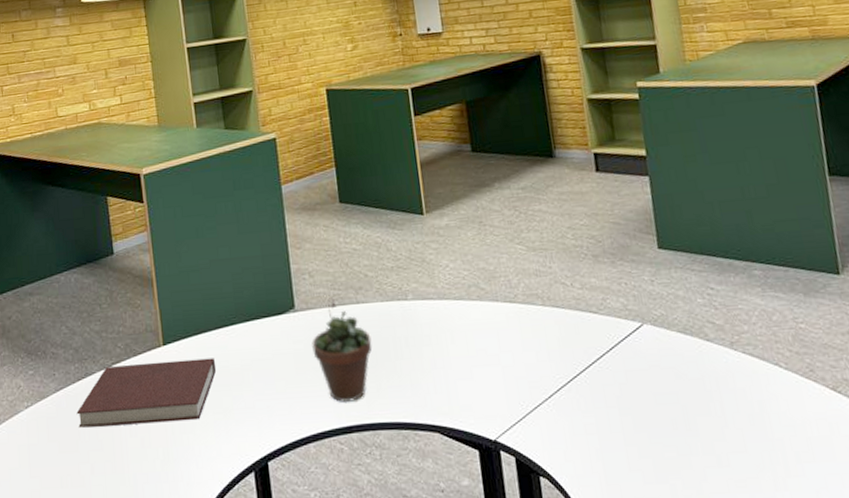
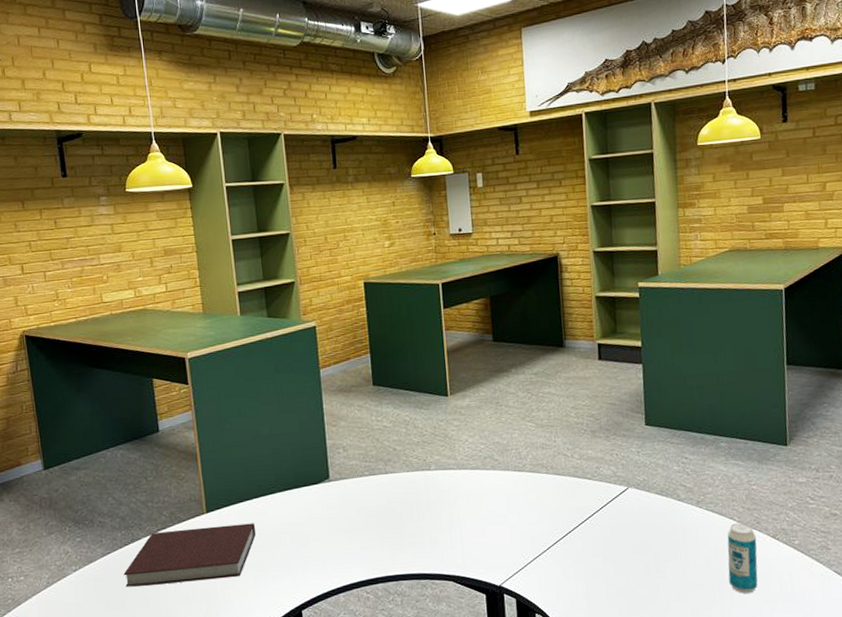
succulent plant: present [312,297,372,402] -> none [344,469,398,558]
beverage can: none [772,370,820,462] -> present [727,523,758,594]

